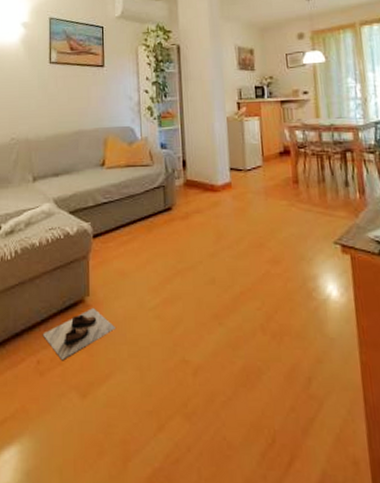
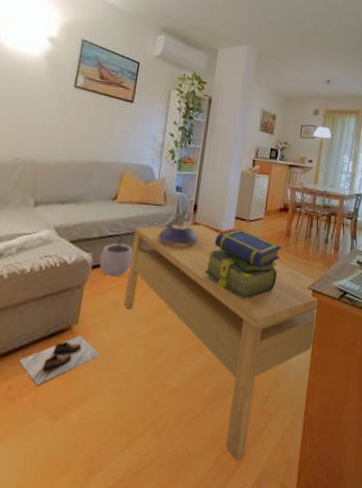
plant pot: none [99,202,130,245] -> present [99,236,133,277]
coffee table: none [127,181,358,460] -> present [123,224,318,463]
decorative bowl: none [150,183,195,211] -> present [156,224,199,250]
stack of books: none [205,181,293,264] -> present [203,229,282,302]

